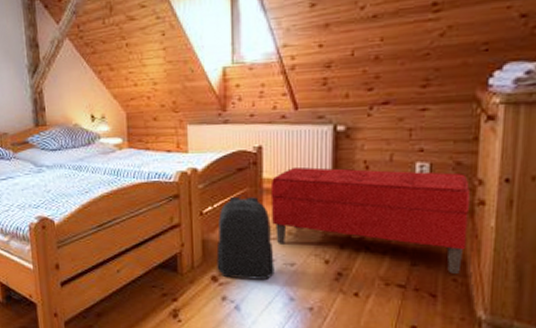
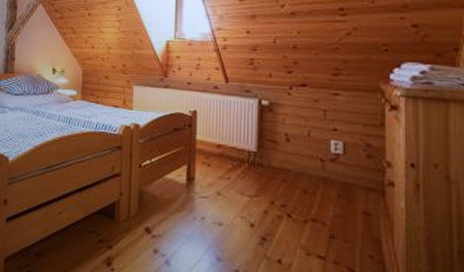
backpack: present [216,194,274,279] -> none [151,152,204,237]
bench: present [270,166,471,274] -> none [202,132,381,251]

